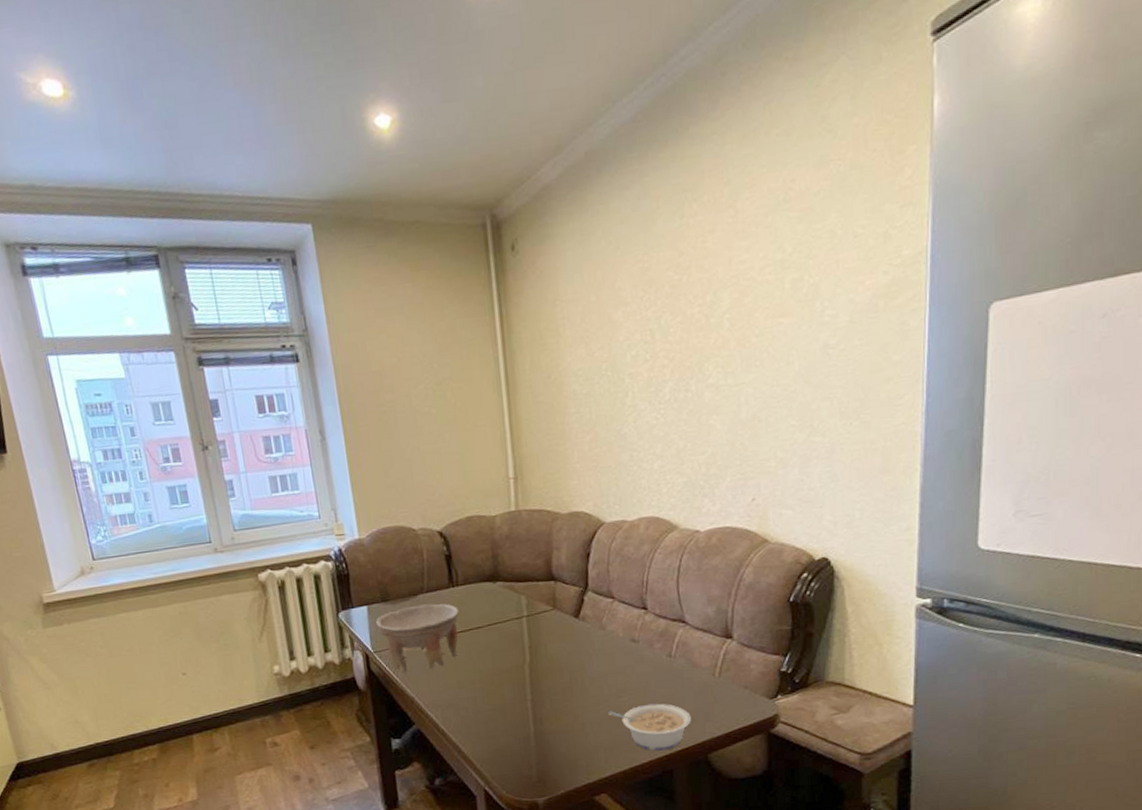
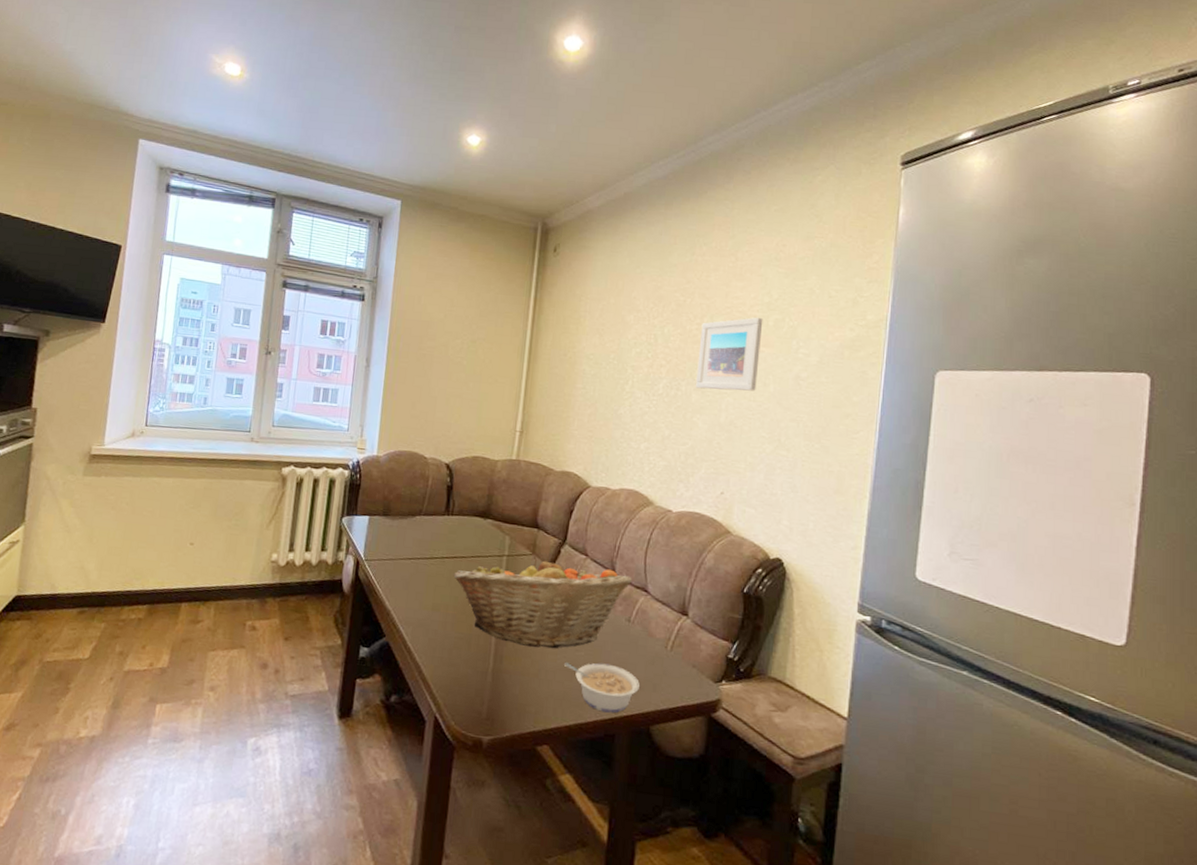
bowl: present [376,603,459,673] -> none [373,525,449,588]
fruit basket: none [472,607,667,704] -> present [453,555,632,649]
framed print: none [704,280,779,385] -> present [696,317,763,391]

